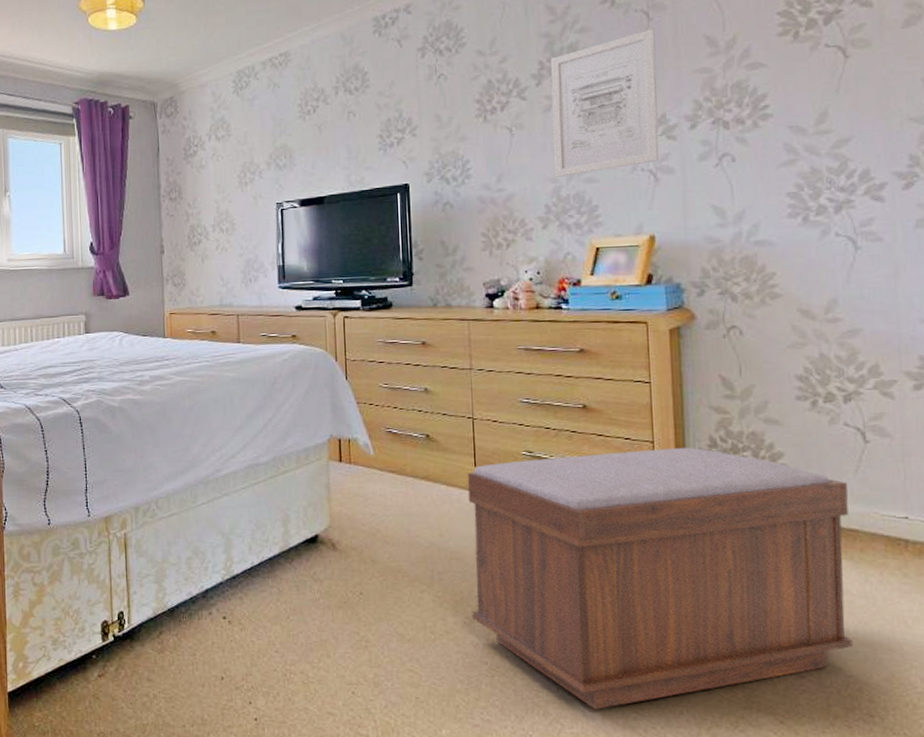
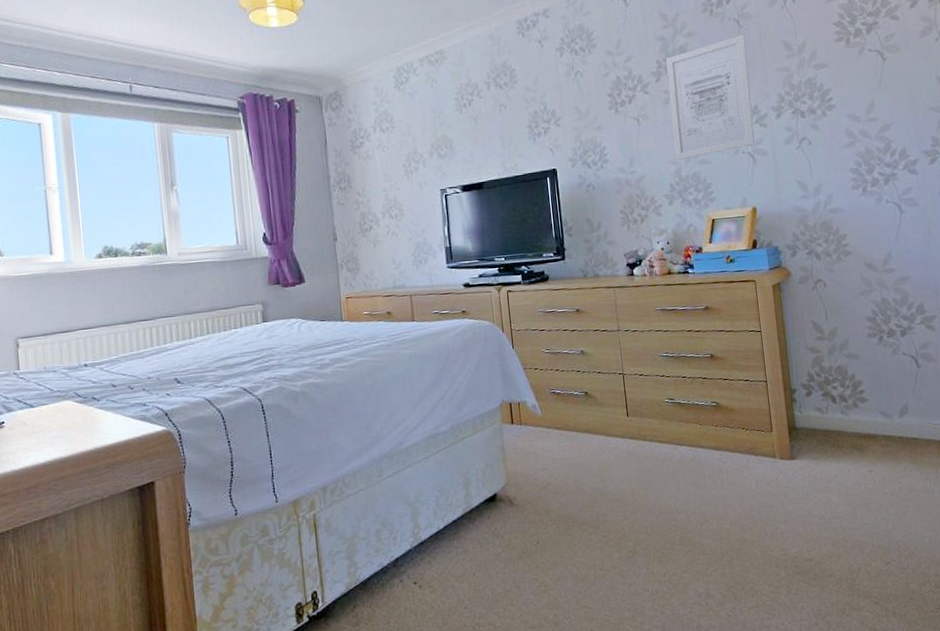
bench: present [468,447,853,710] -> none [622,383,921,617]

